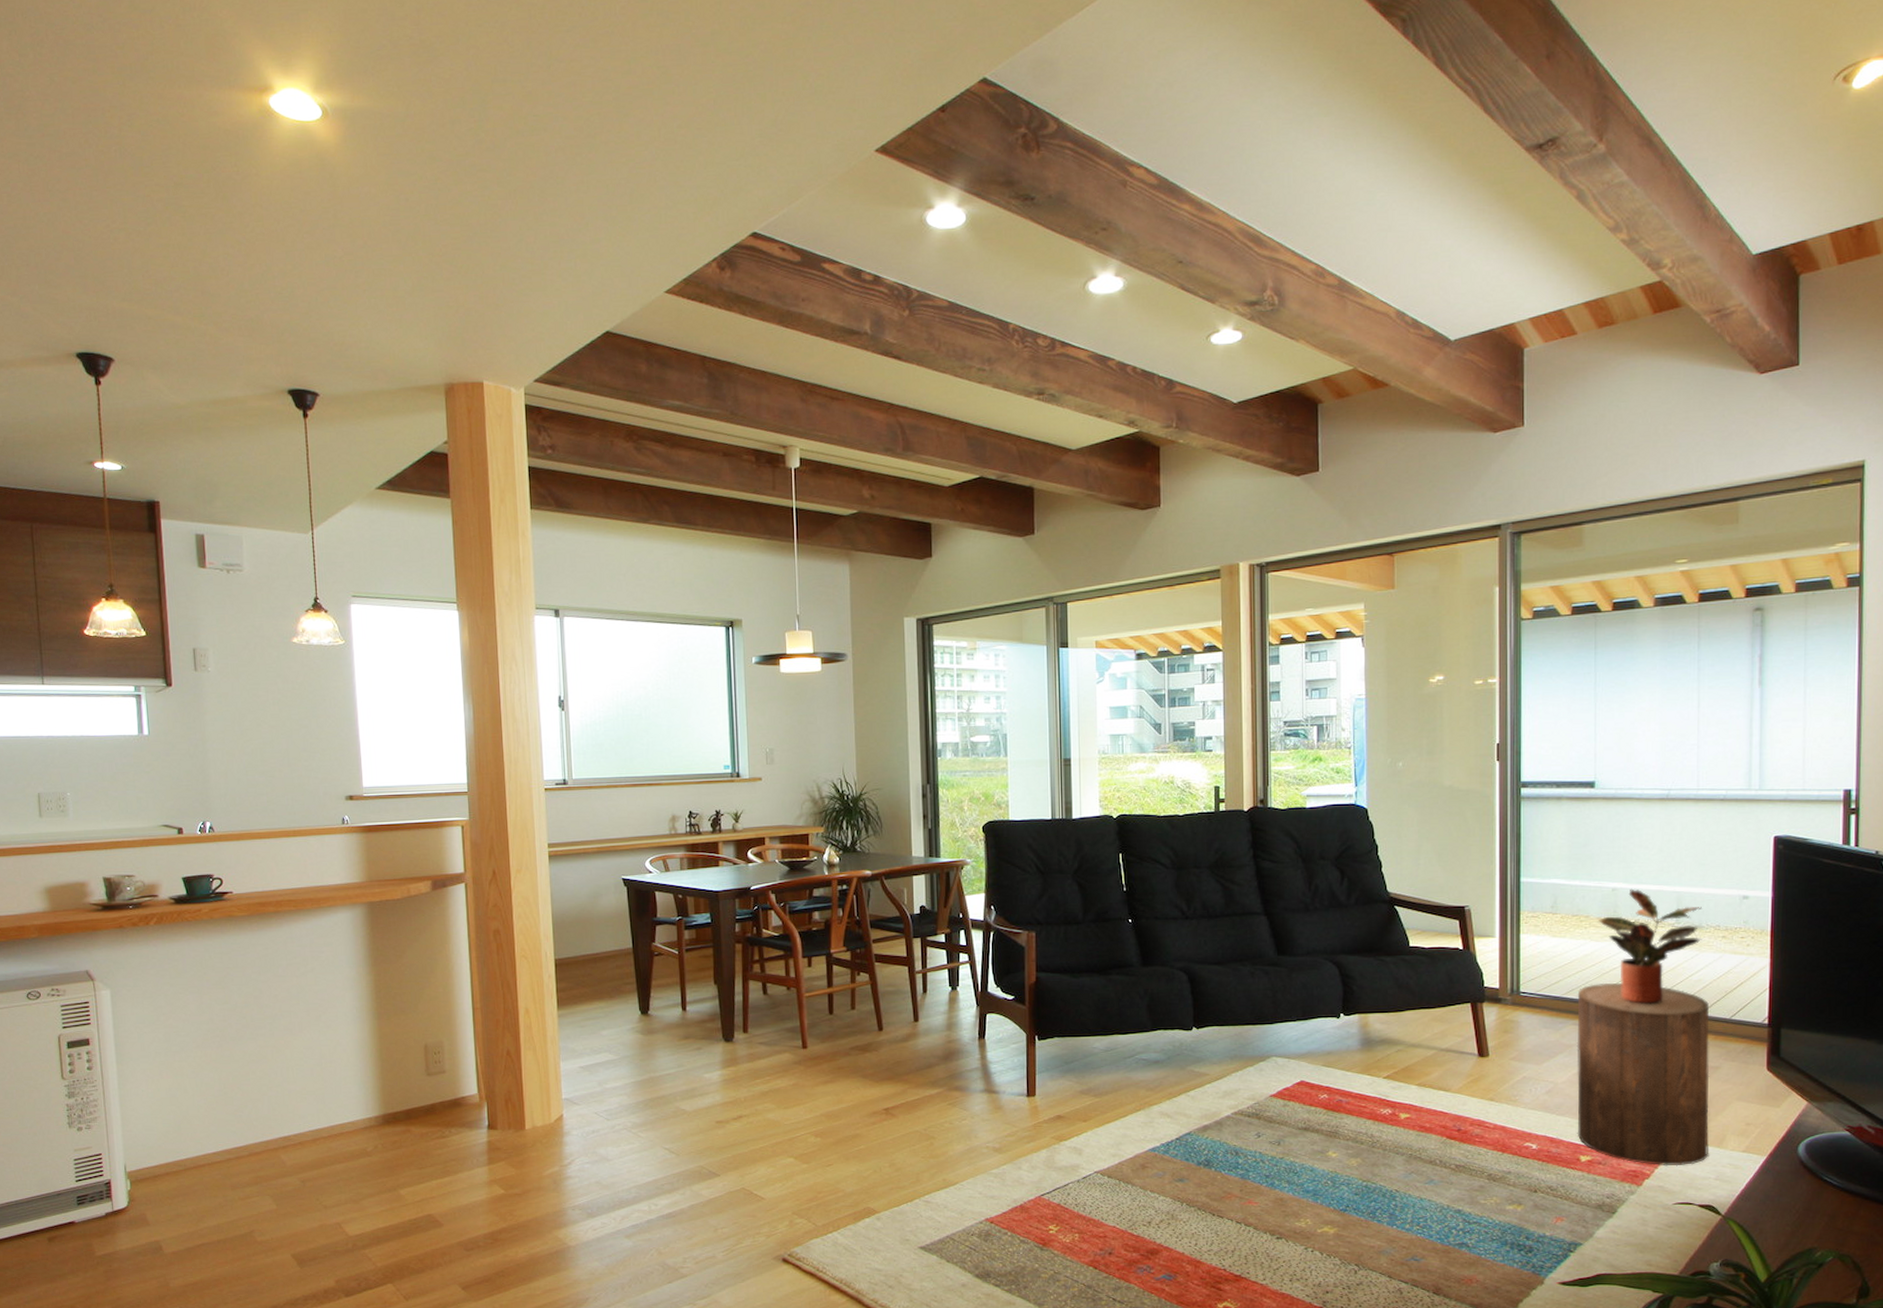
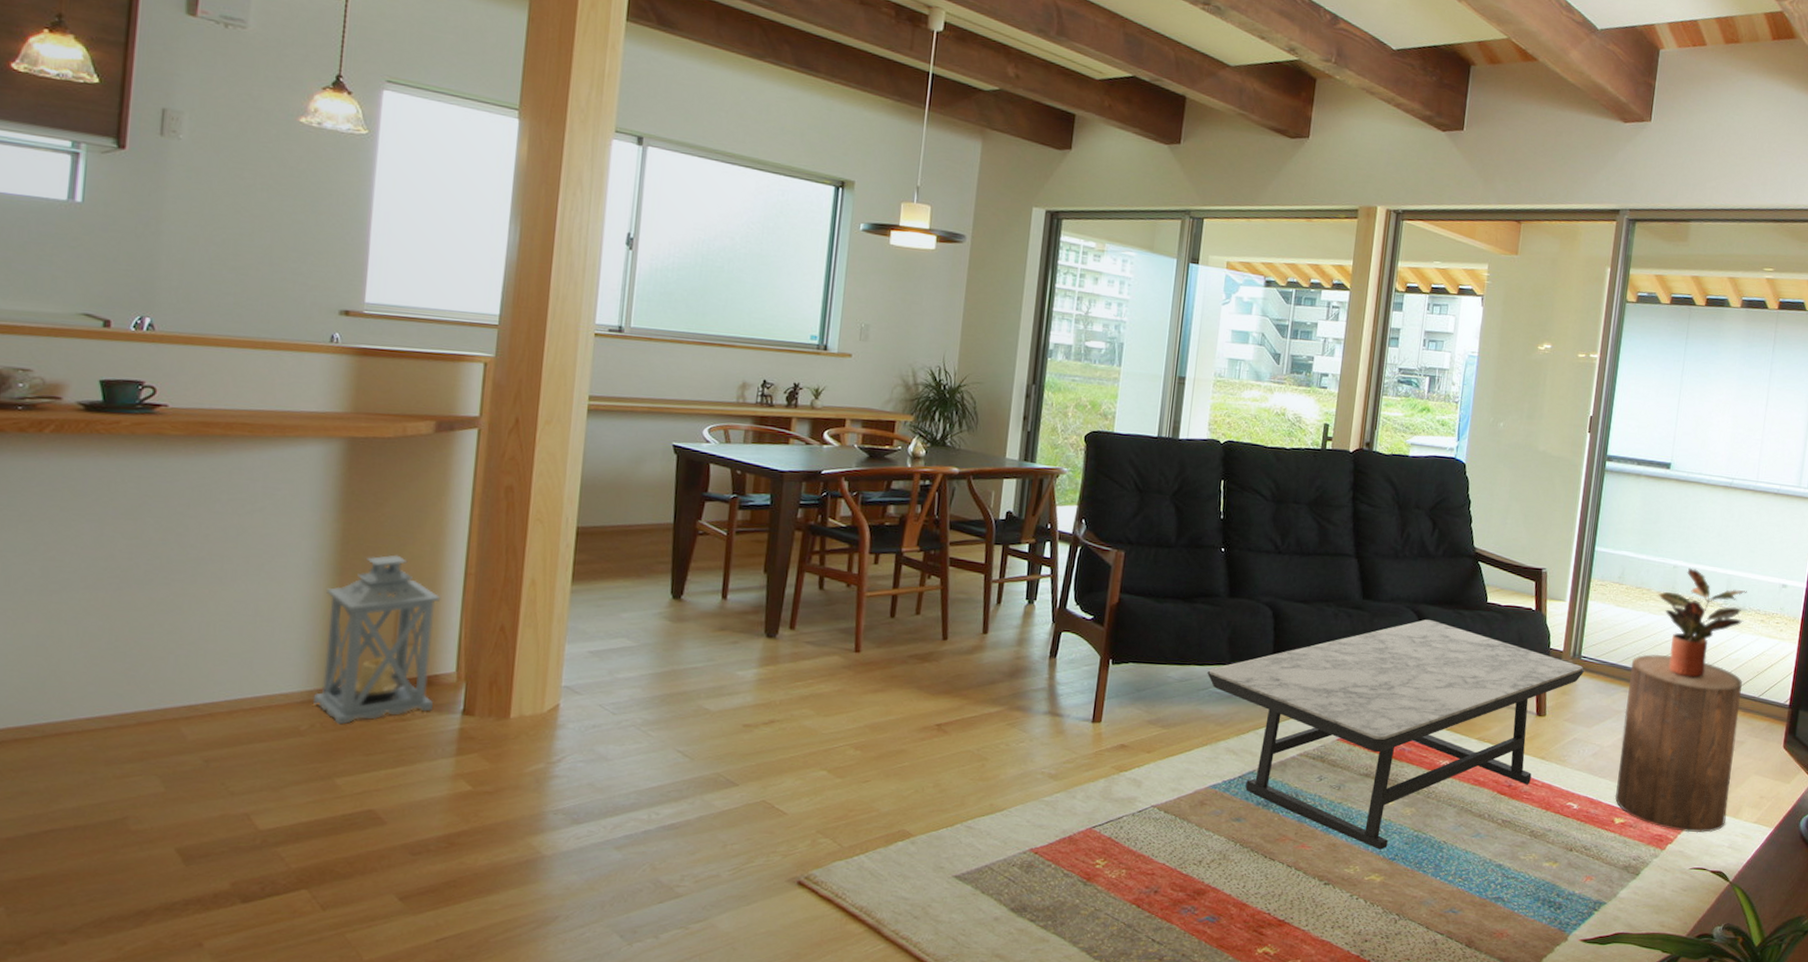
lantern: none [370,998,464,1145] -> present [314,555,441,725]
coffee table: none [1131,970,1526,1202] -> present [1207,619,1585,850]

